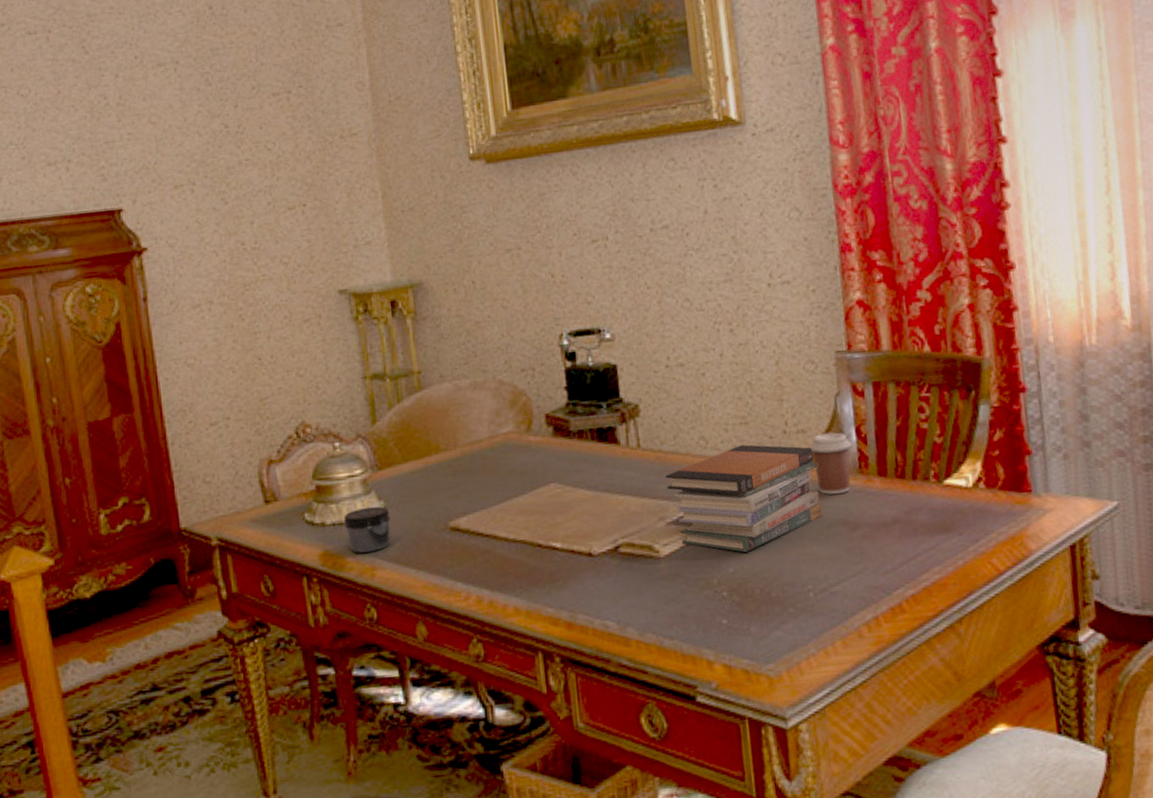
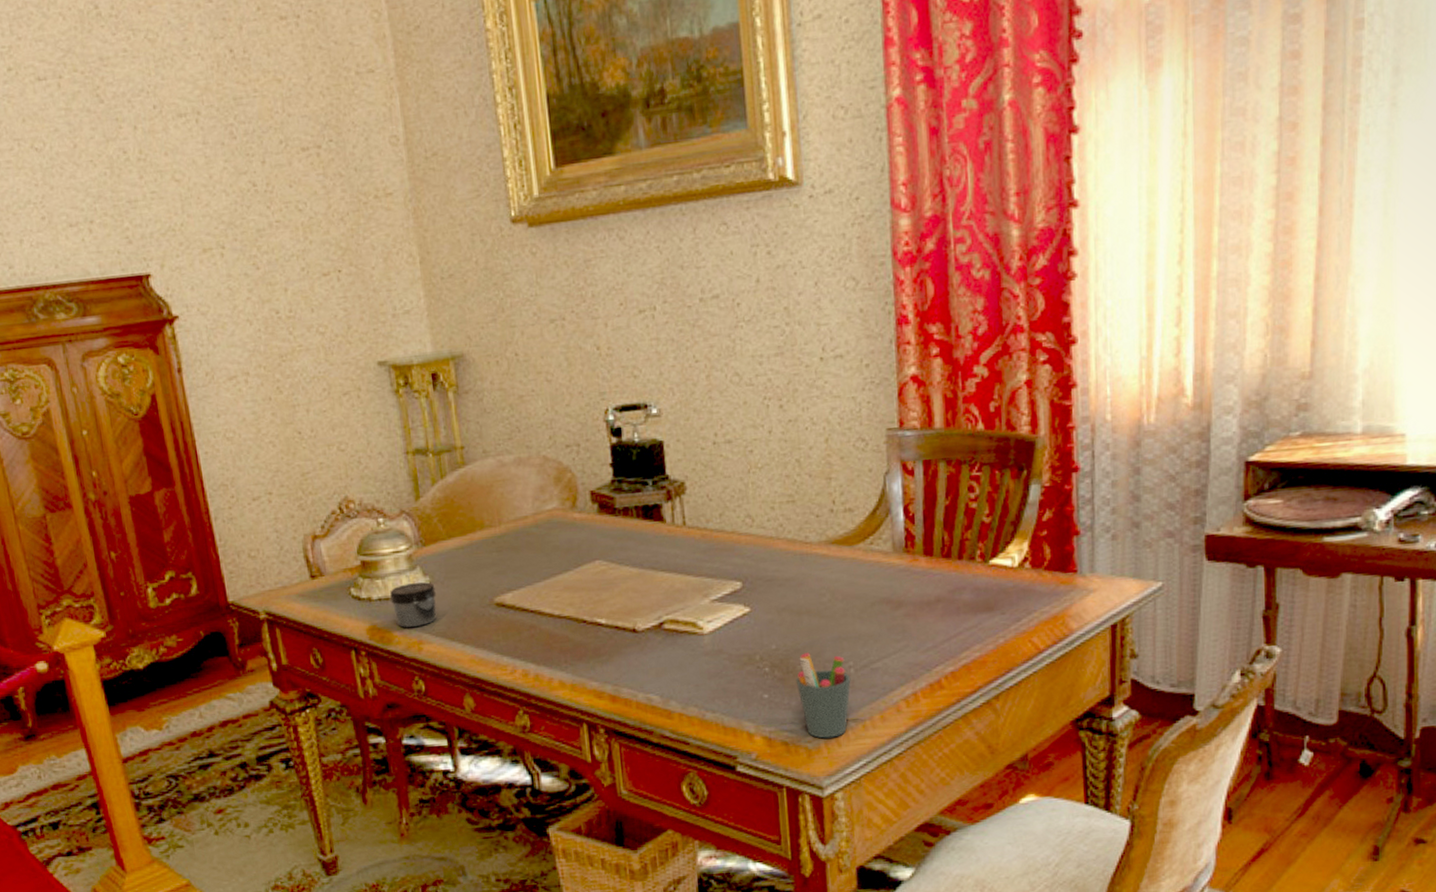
book stack: present [666,444,822,553] -> none [711,523,865,630]
pen holder: none [754,576,811,666] -> present [795,652,851,739]
coffee cup: present [809,432,852,495] -> none [855,511,899,574]

